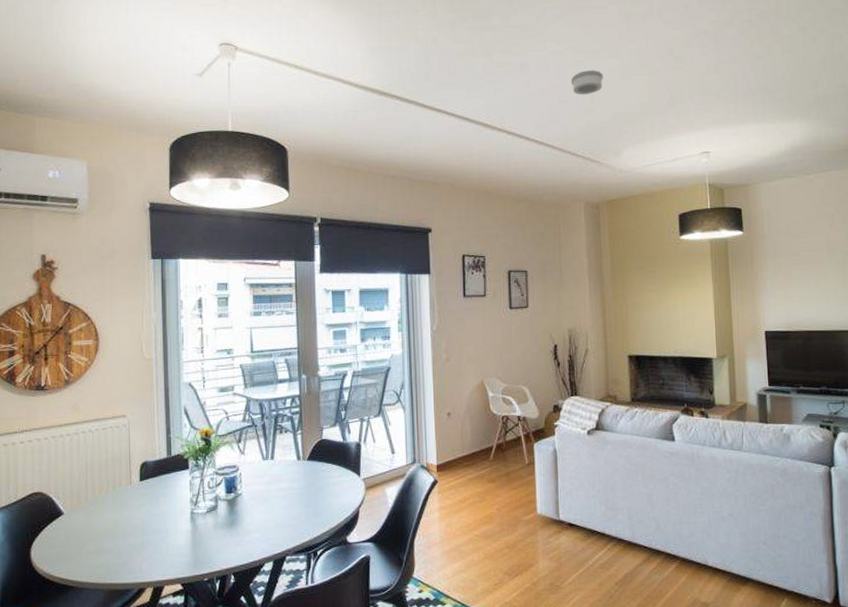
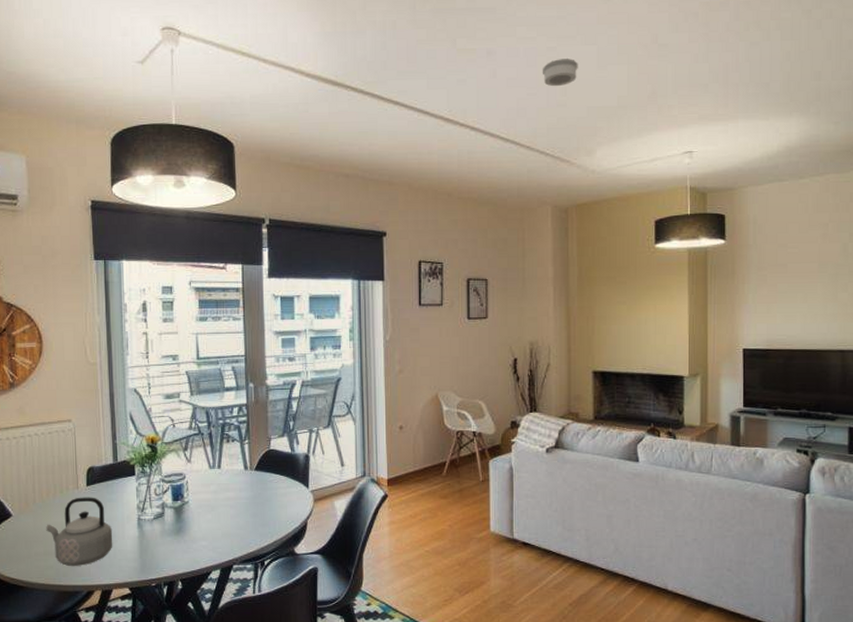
teapot: none [98,492,166,563] -> present [46,497,113,566]

